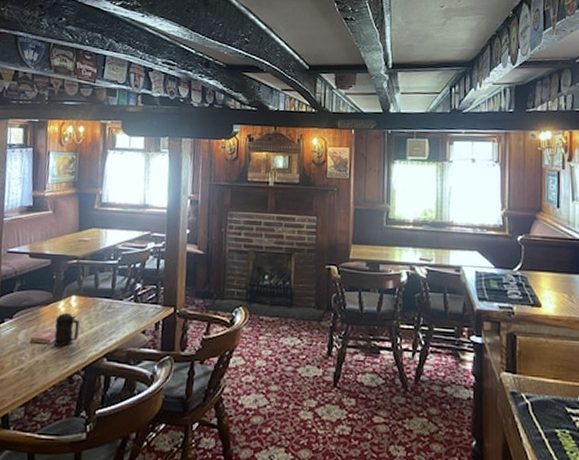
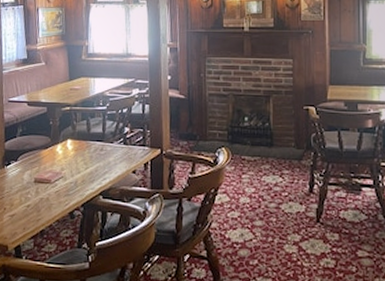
beer mug: present [53,313,80,347] -> none [54,155,76,186]

